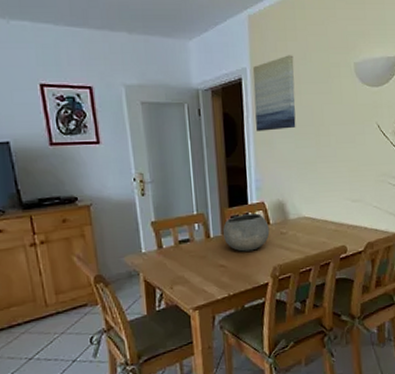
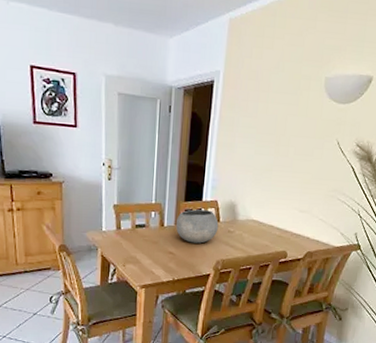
wall art: present [252,55,296,132] -> none [221,62,267,135]

